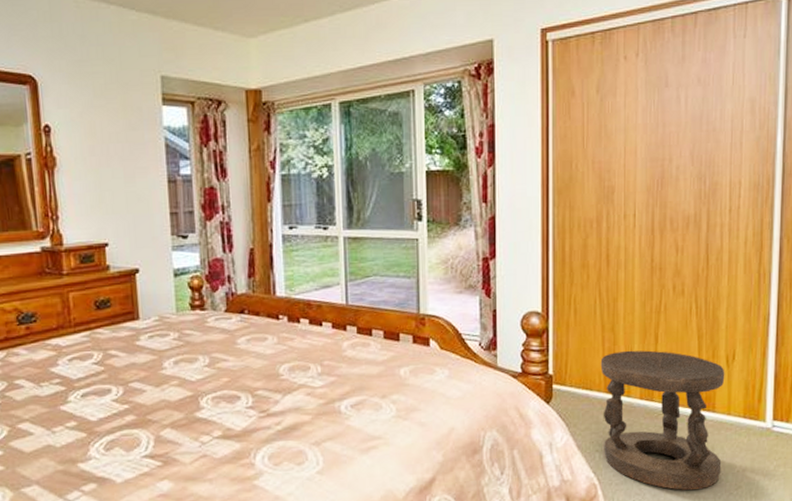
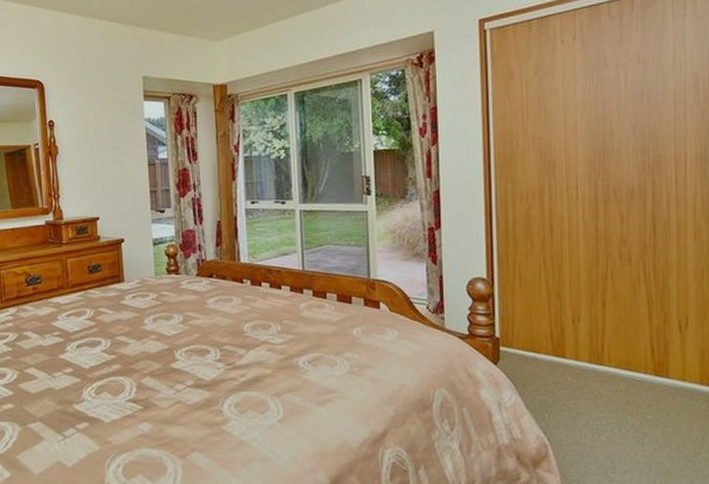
stool: present [600,350,725,490] -> none [547,315,679,454]

